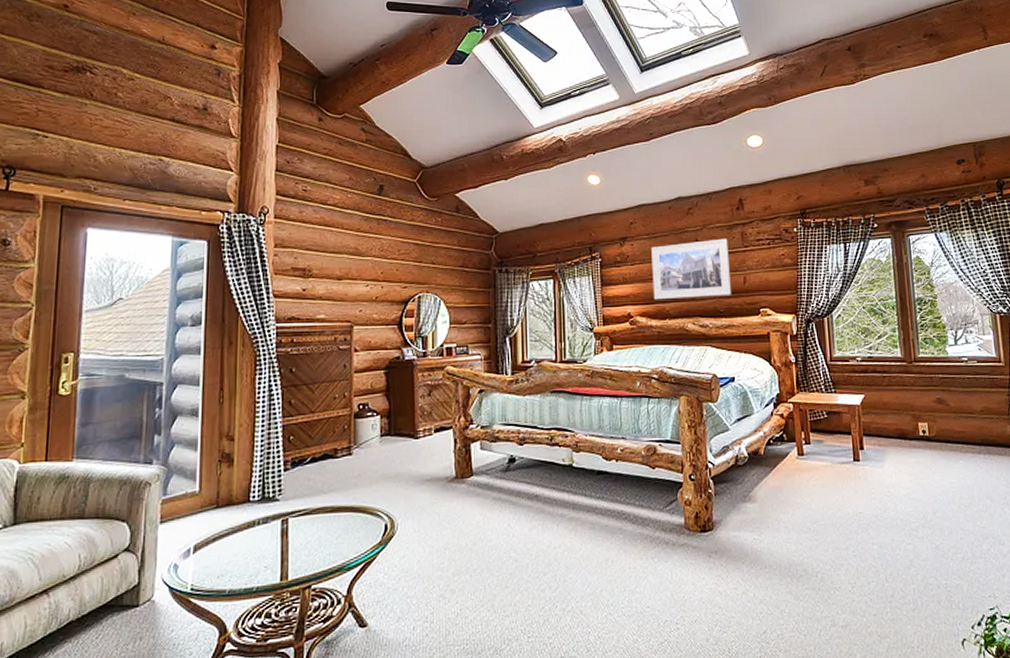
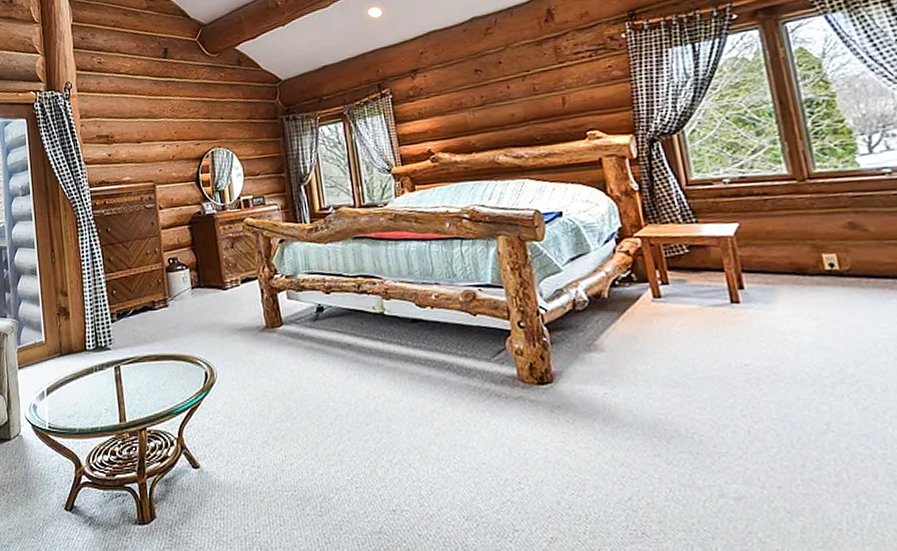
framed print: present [651,238,731,300] -> none [447,56,548,134]

